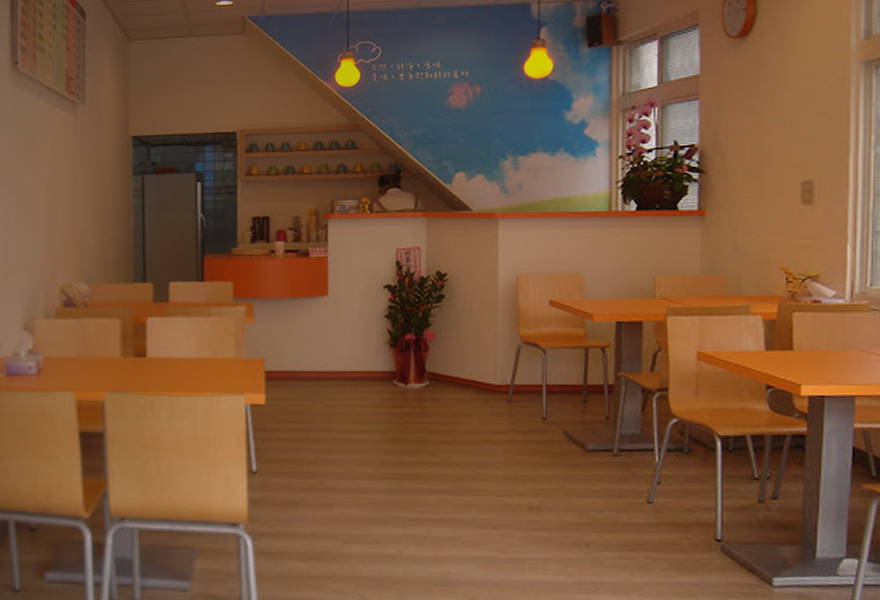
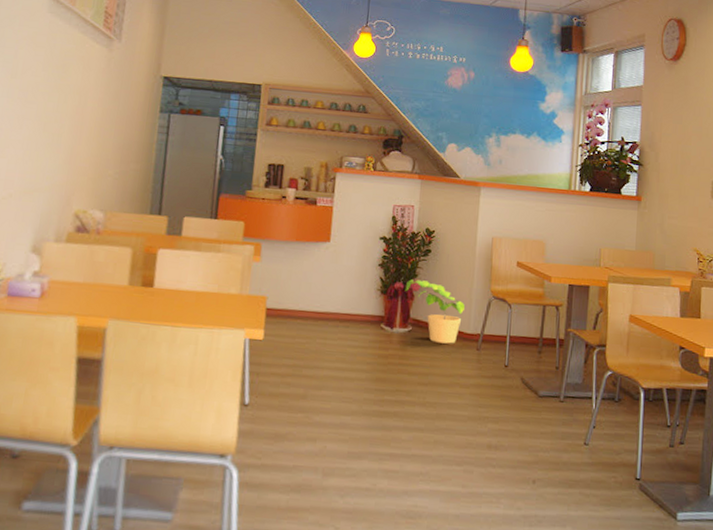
potted plant: none [417,329,489,398] -> present [405,279,465,344]

